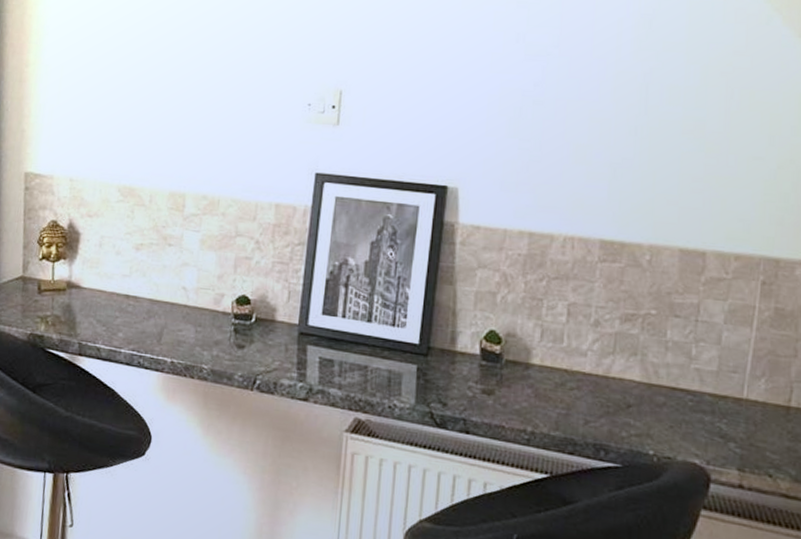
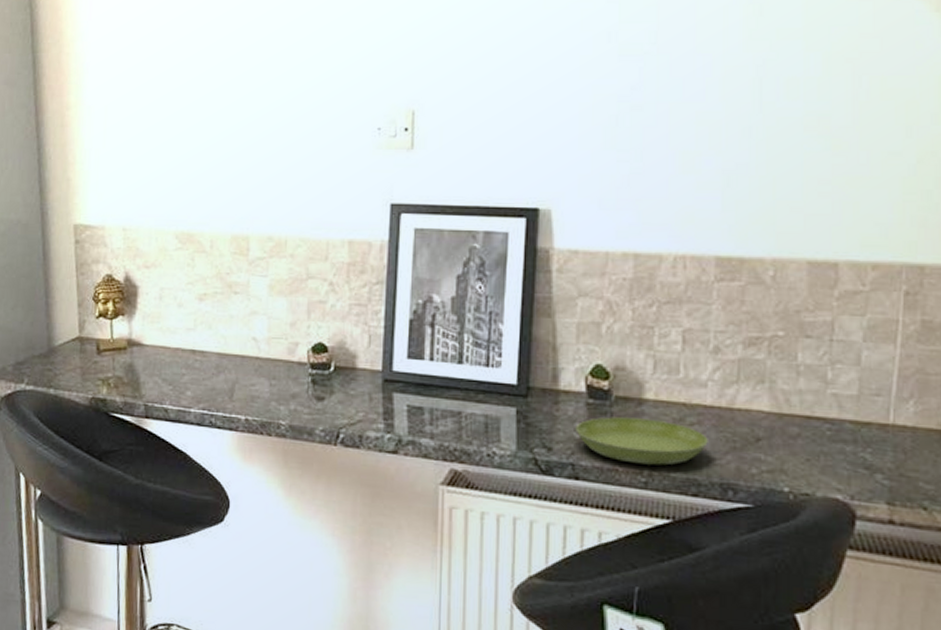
saucer: none [468,378,585,425] -> present [575,417,708,466]

